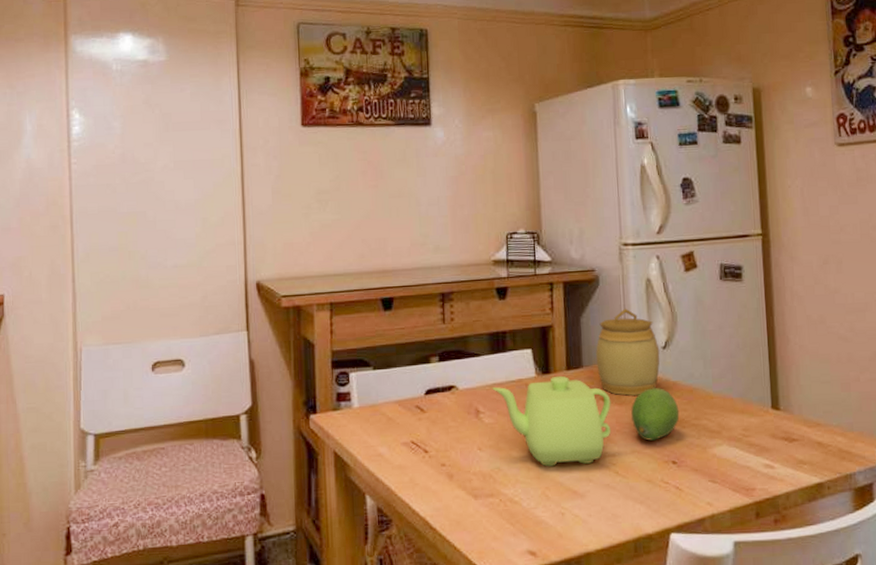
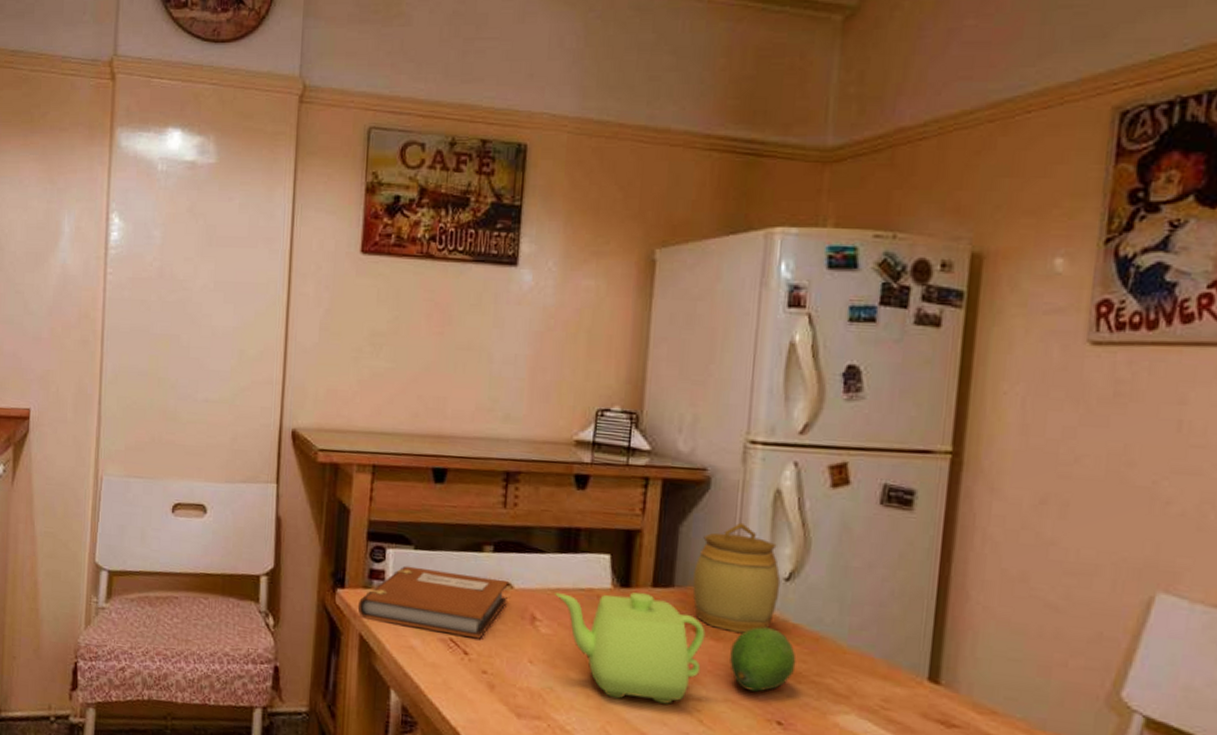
notebook: none [329,384,455,438] -> present [357,566,508,639]

